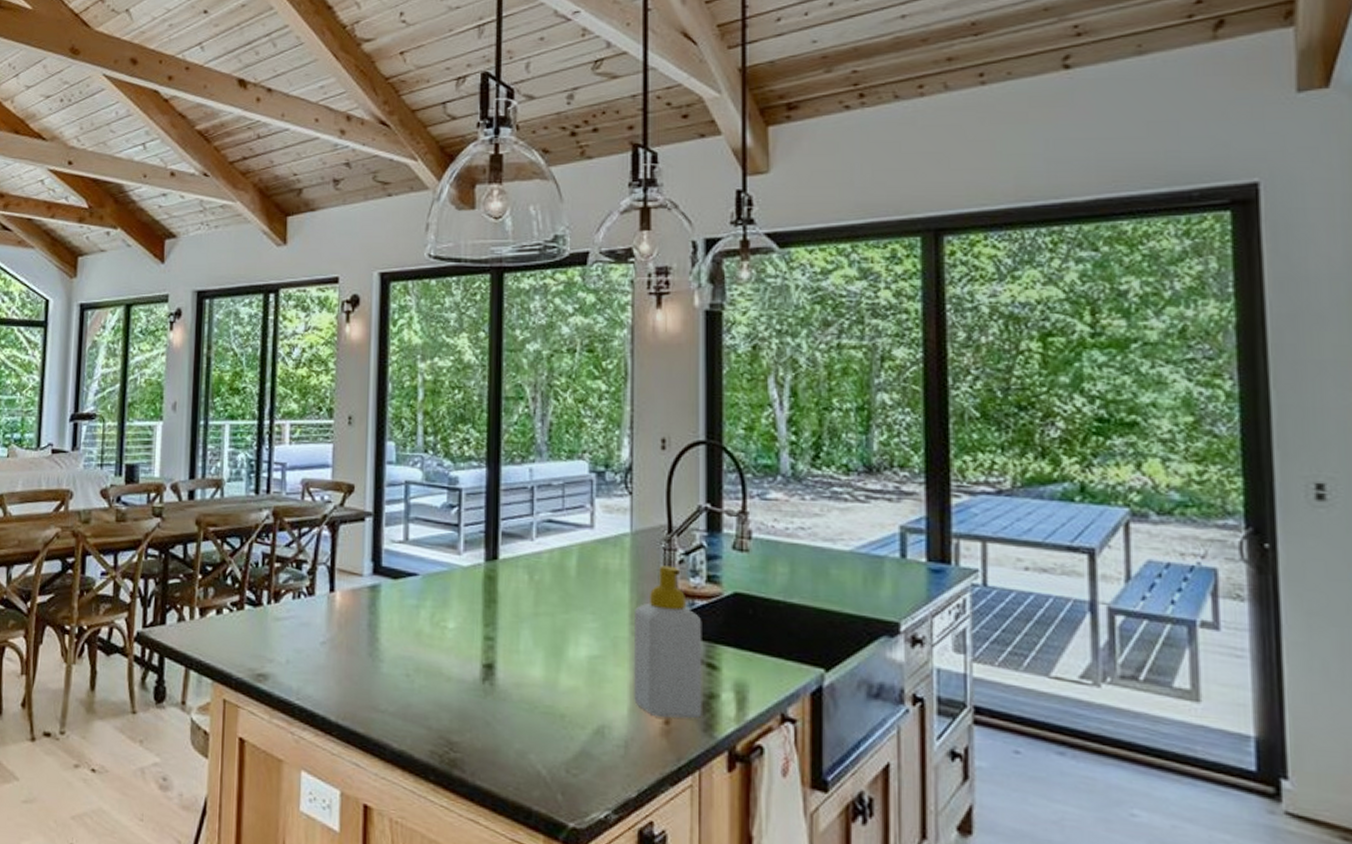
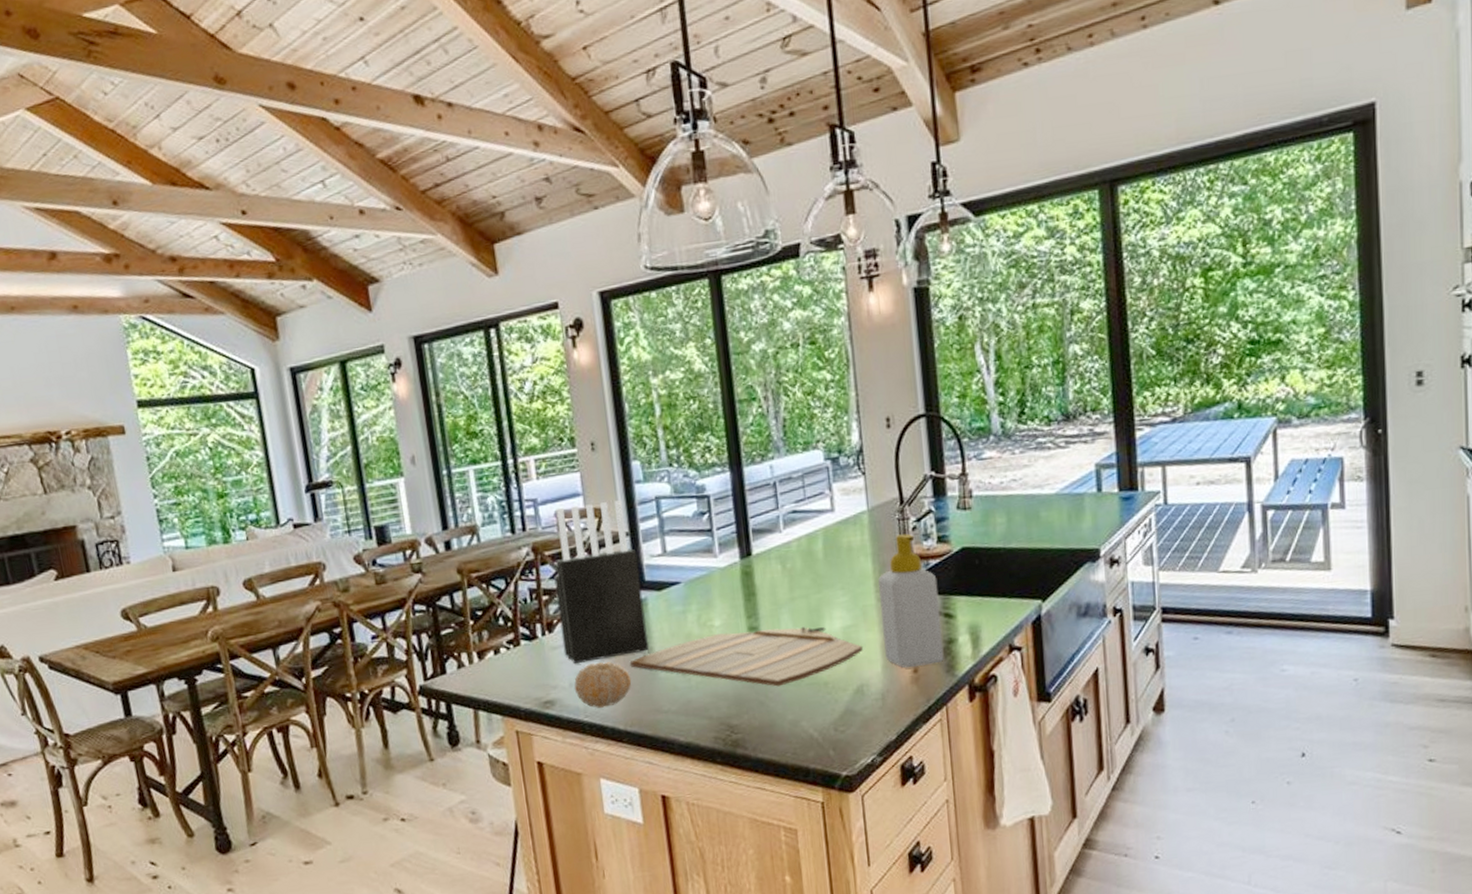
knife block: none [286,476,378,641] -> present [554,500,649,663]
fruit: none [290,643,351,693] -> present [574,662,632,708]
cutting board: none [352,637,610,709] -> present [629,626,864,687]

